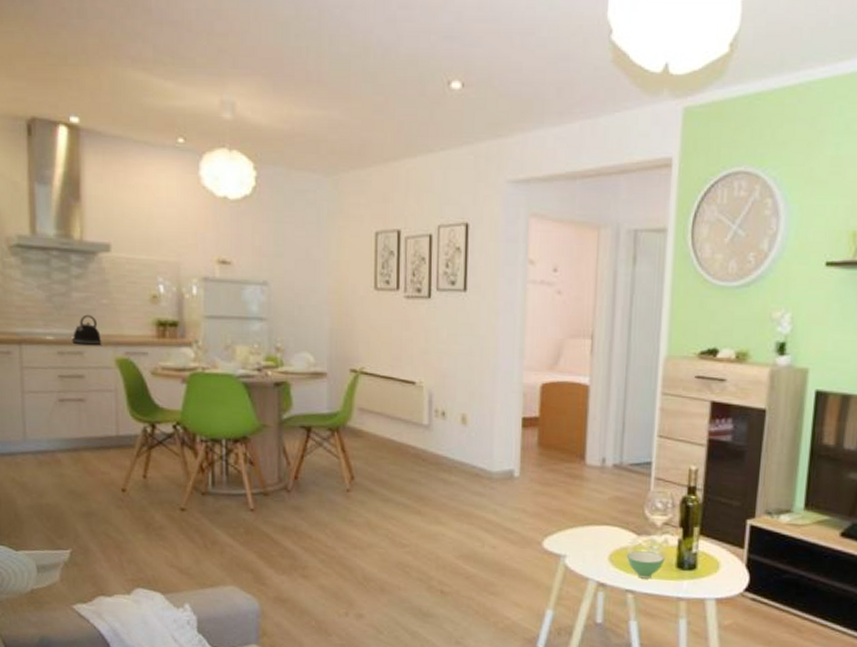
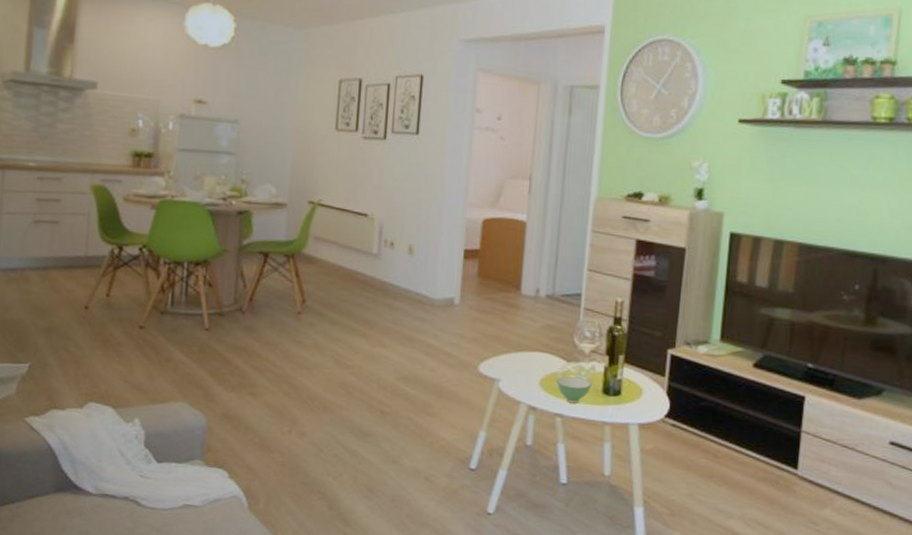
kettle: present [73,314,101,346] -> none [53,144,80,173]

